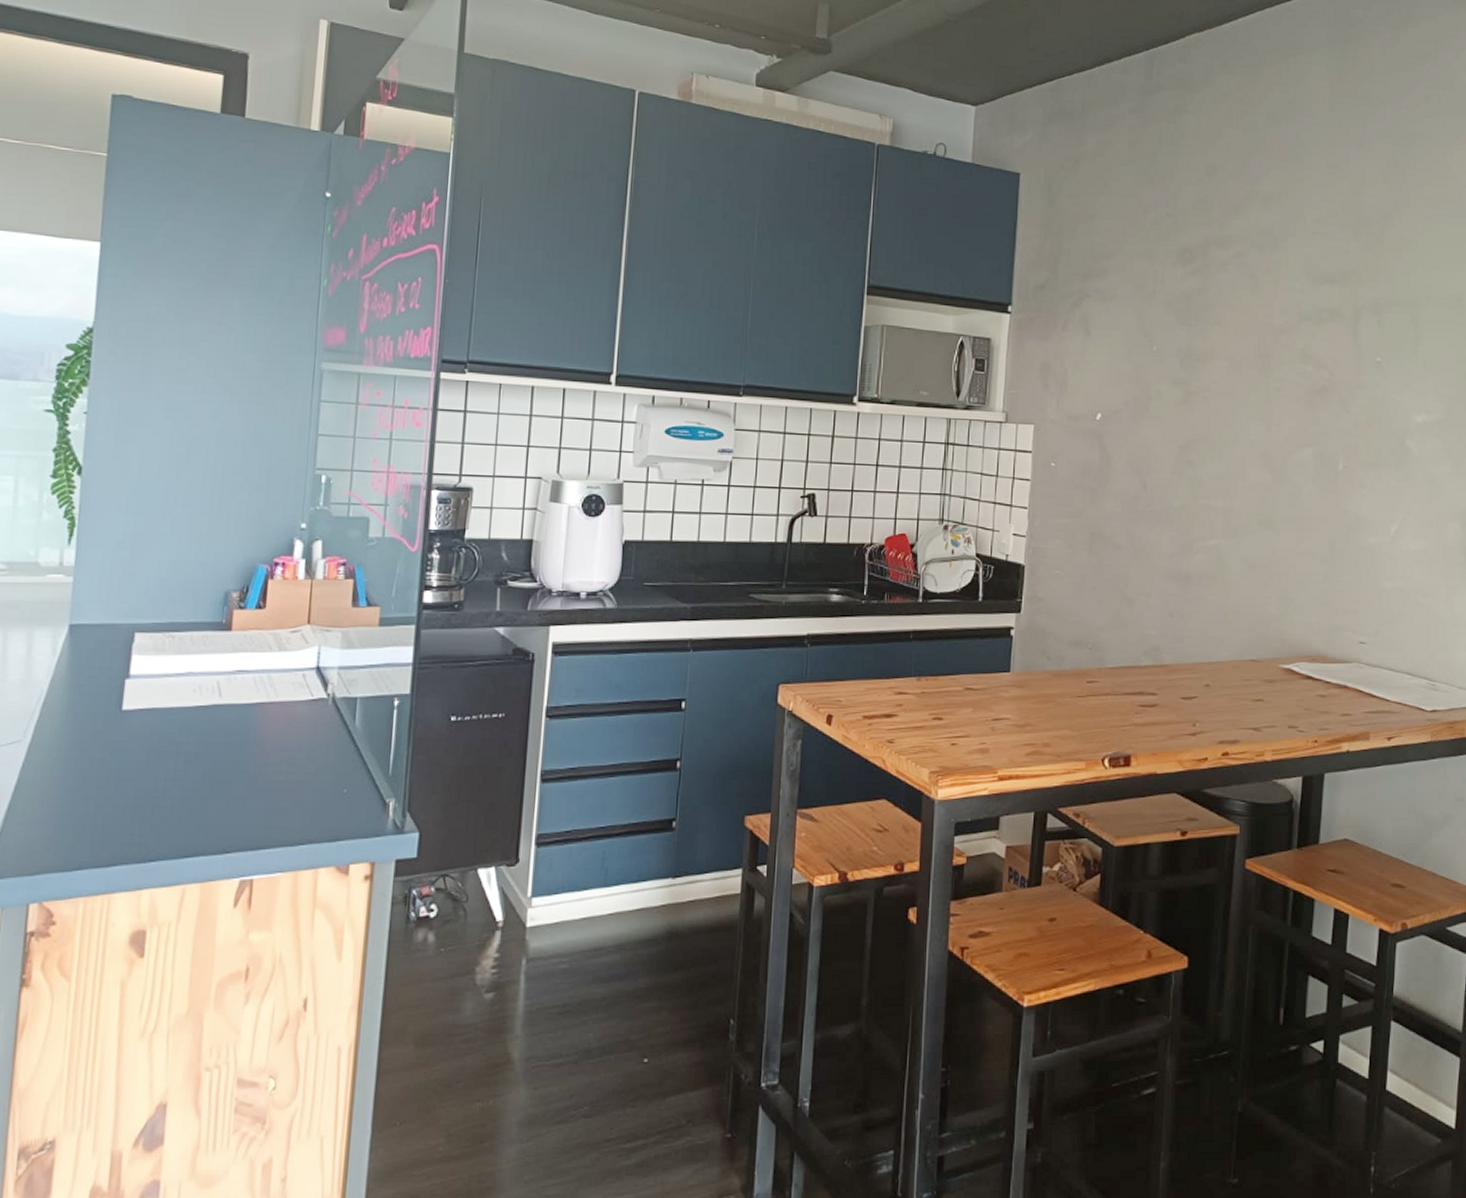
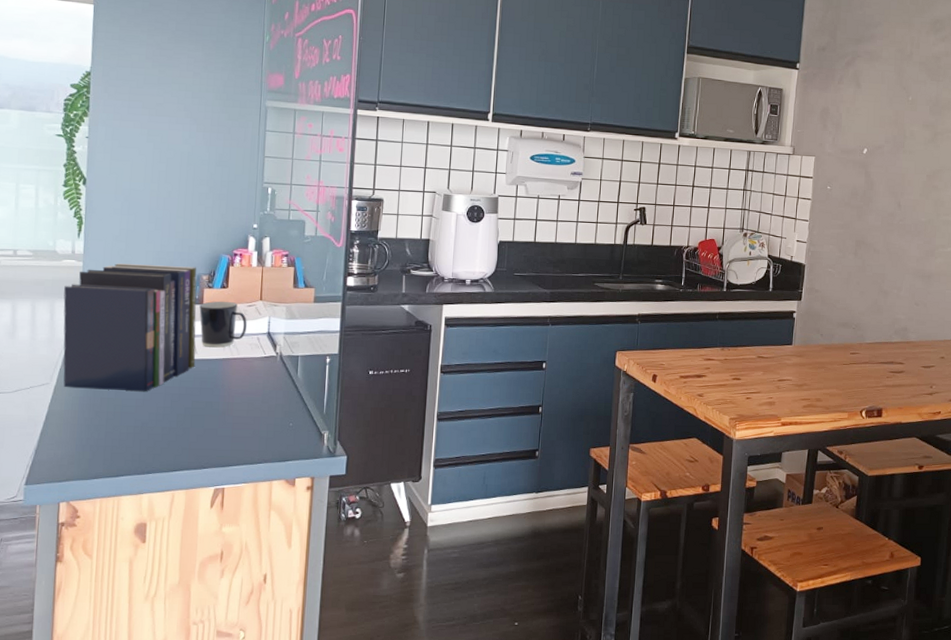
books: none [40,578,225,749] -> present [63,263,197,391]
mug: none [226,625,290,689] -> present [199,301,247,348]

